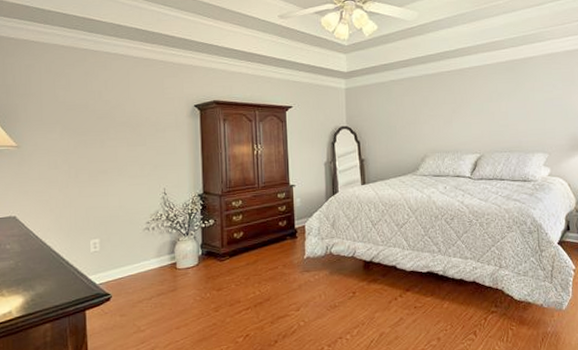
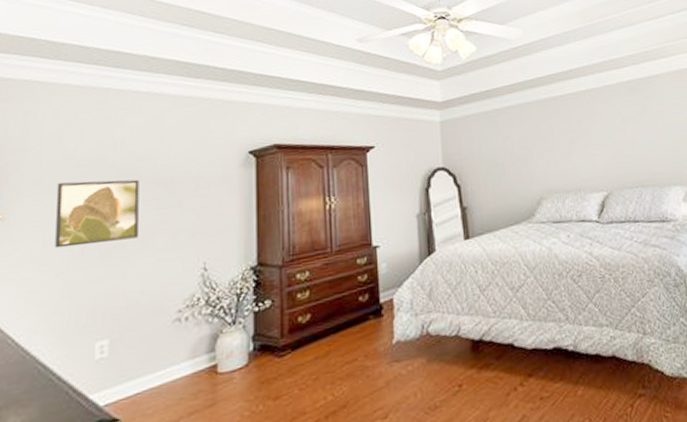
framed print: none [54,121,115,171] -> present [55,179,139,249]

